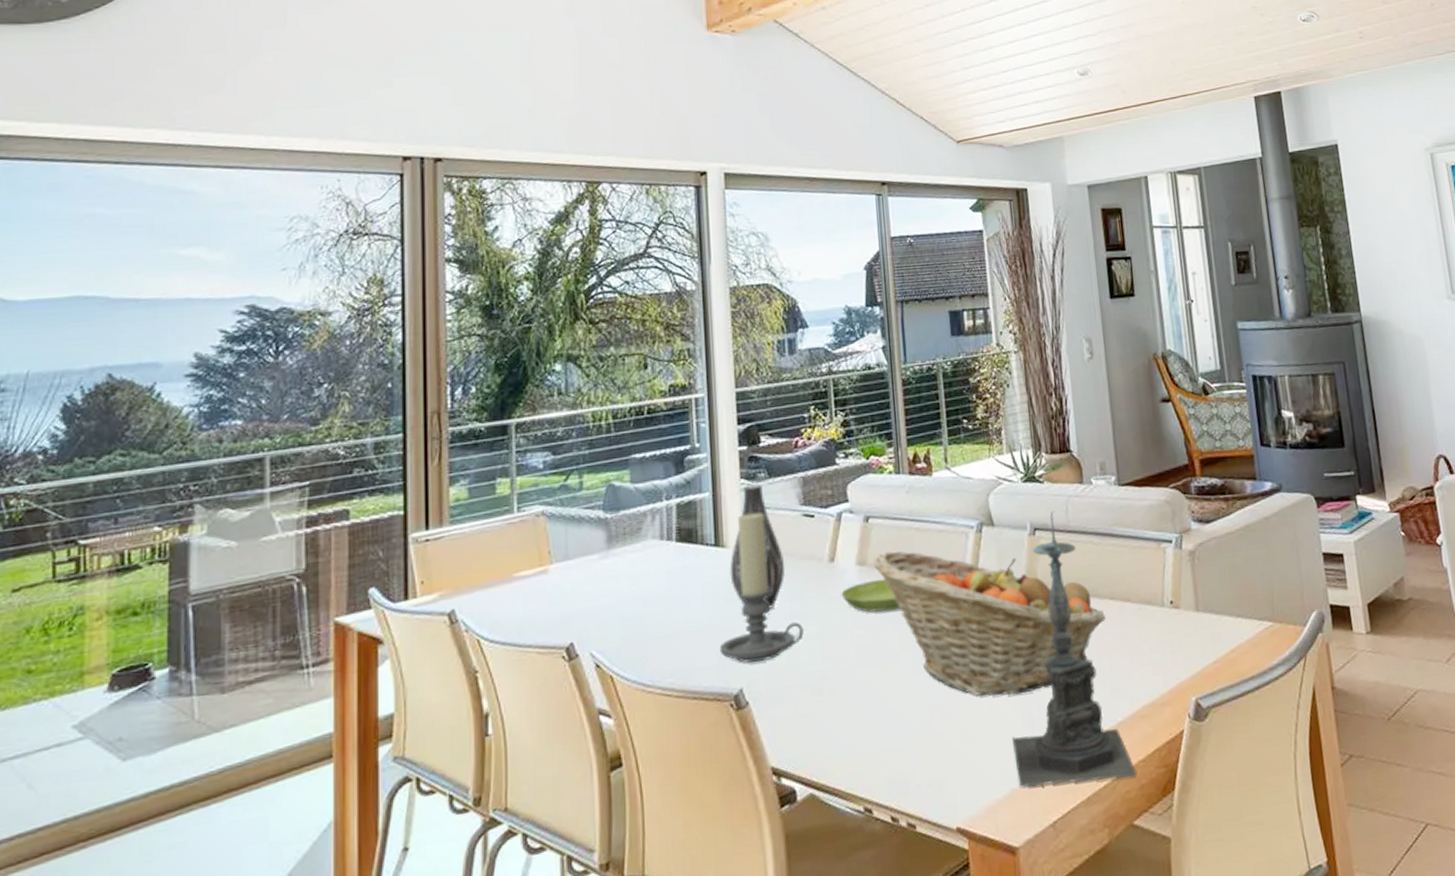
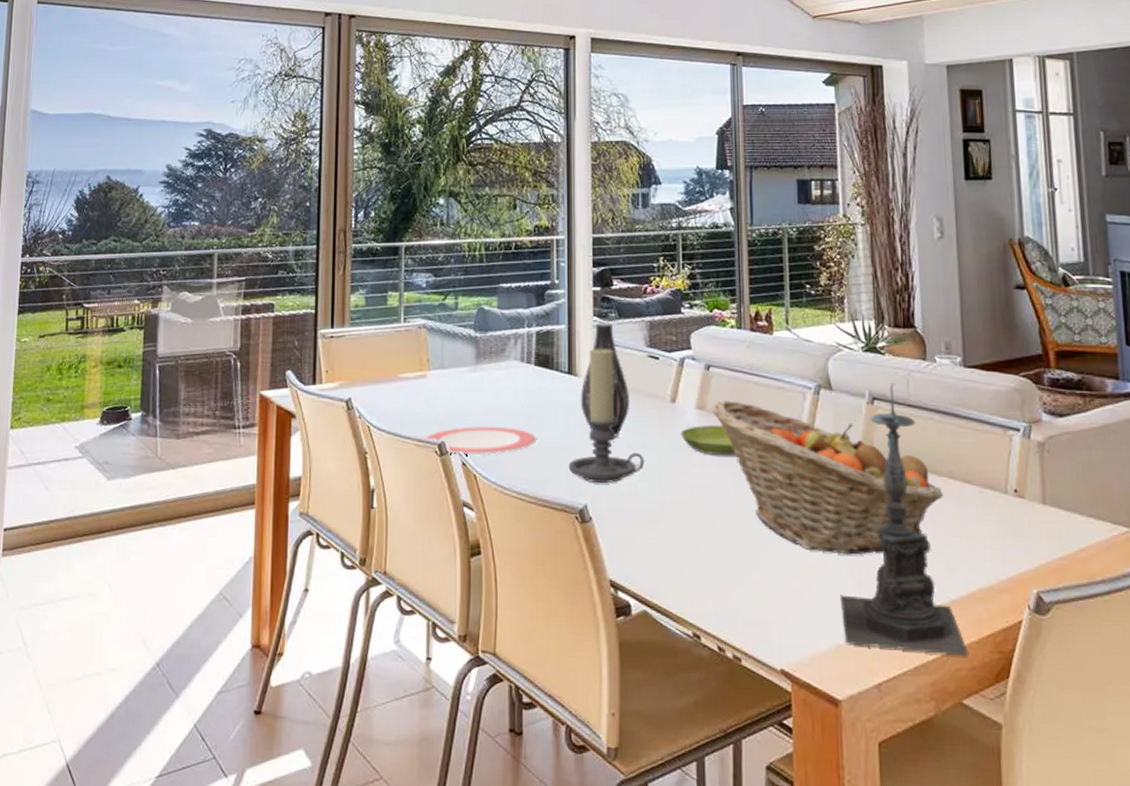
plate: none [548,616,681,657] -> present [424,427,536,456]

